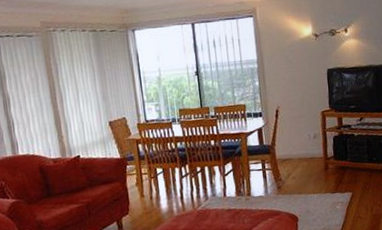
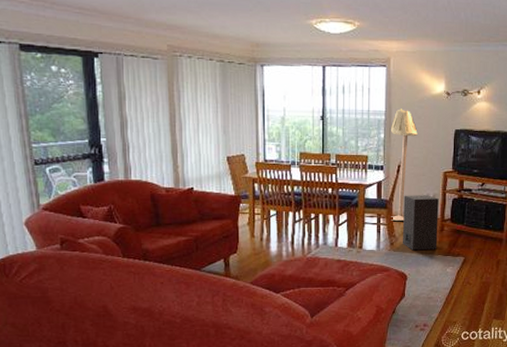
floor lamp: none [264,55,292,165] -> present [390,109,418,221]
speaker: none [285,136,324,192] -> present [403,195,439,251]

